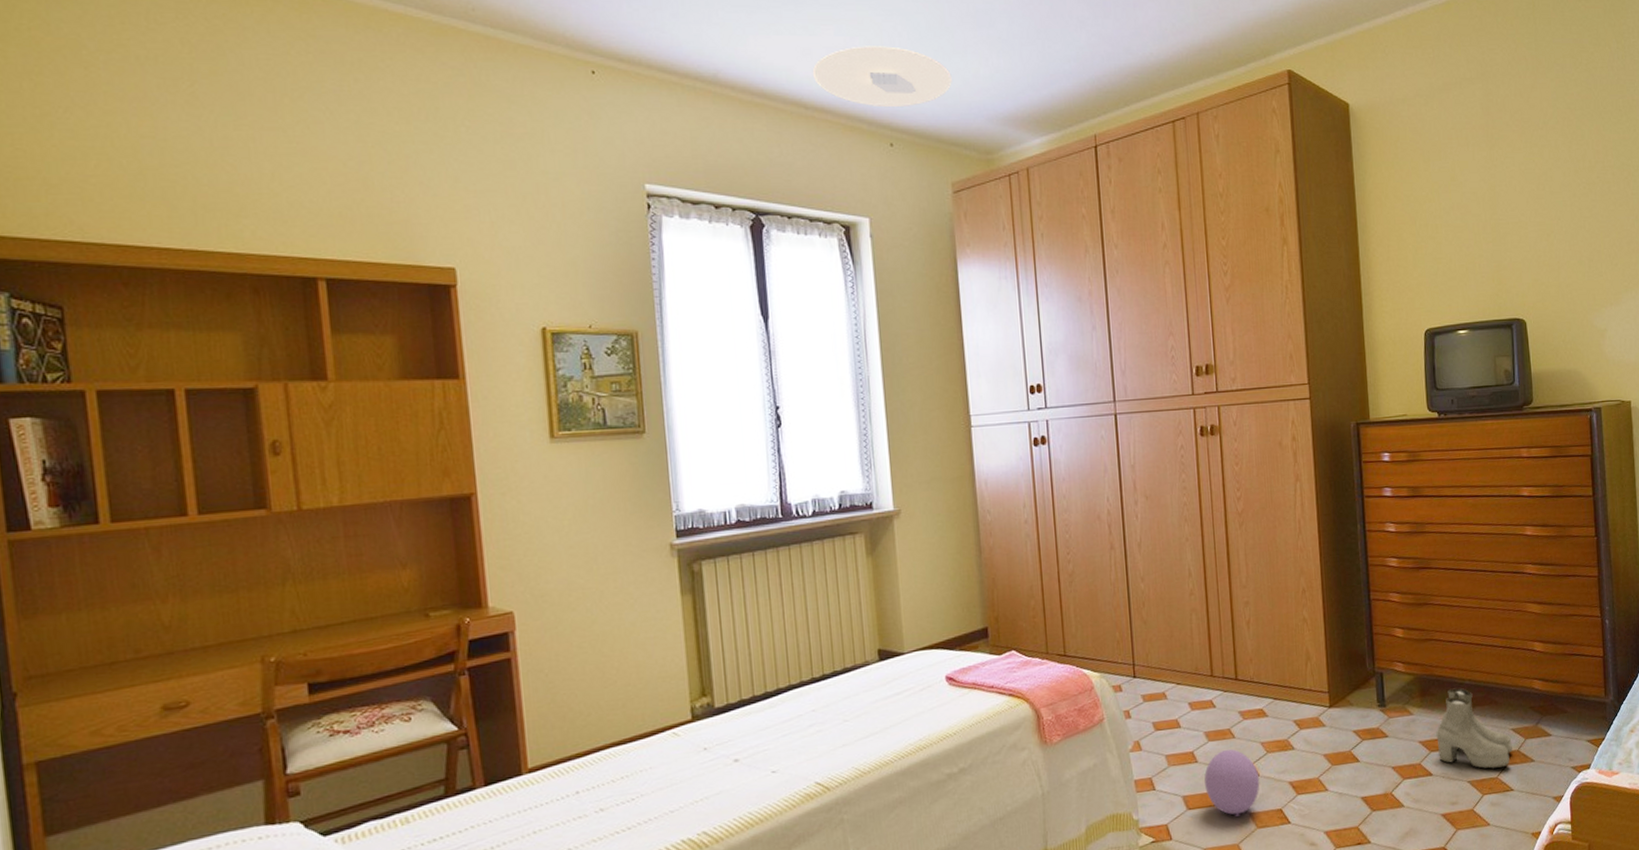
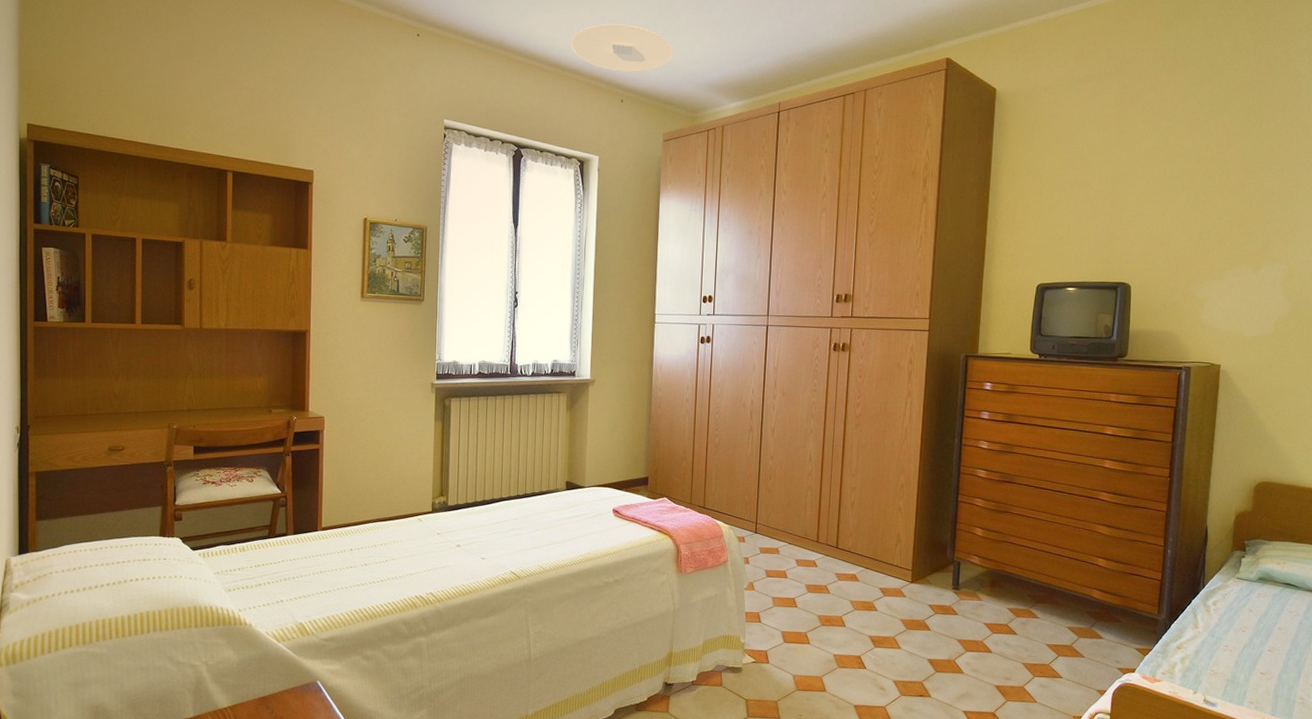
ball: present [1204,748,1260,817] -> none [800,601,846,655]
boots: present [1436,688,1512,769] -> none [999,585,1066,657]

